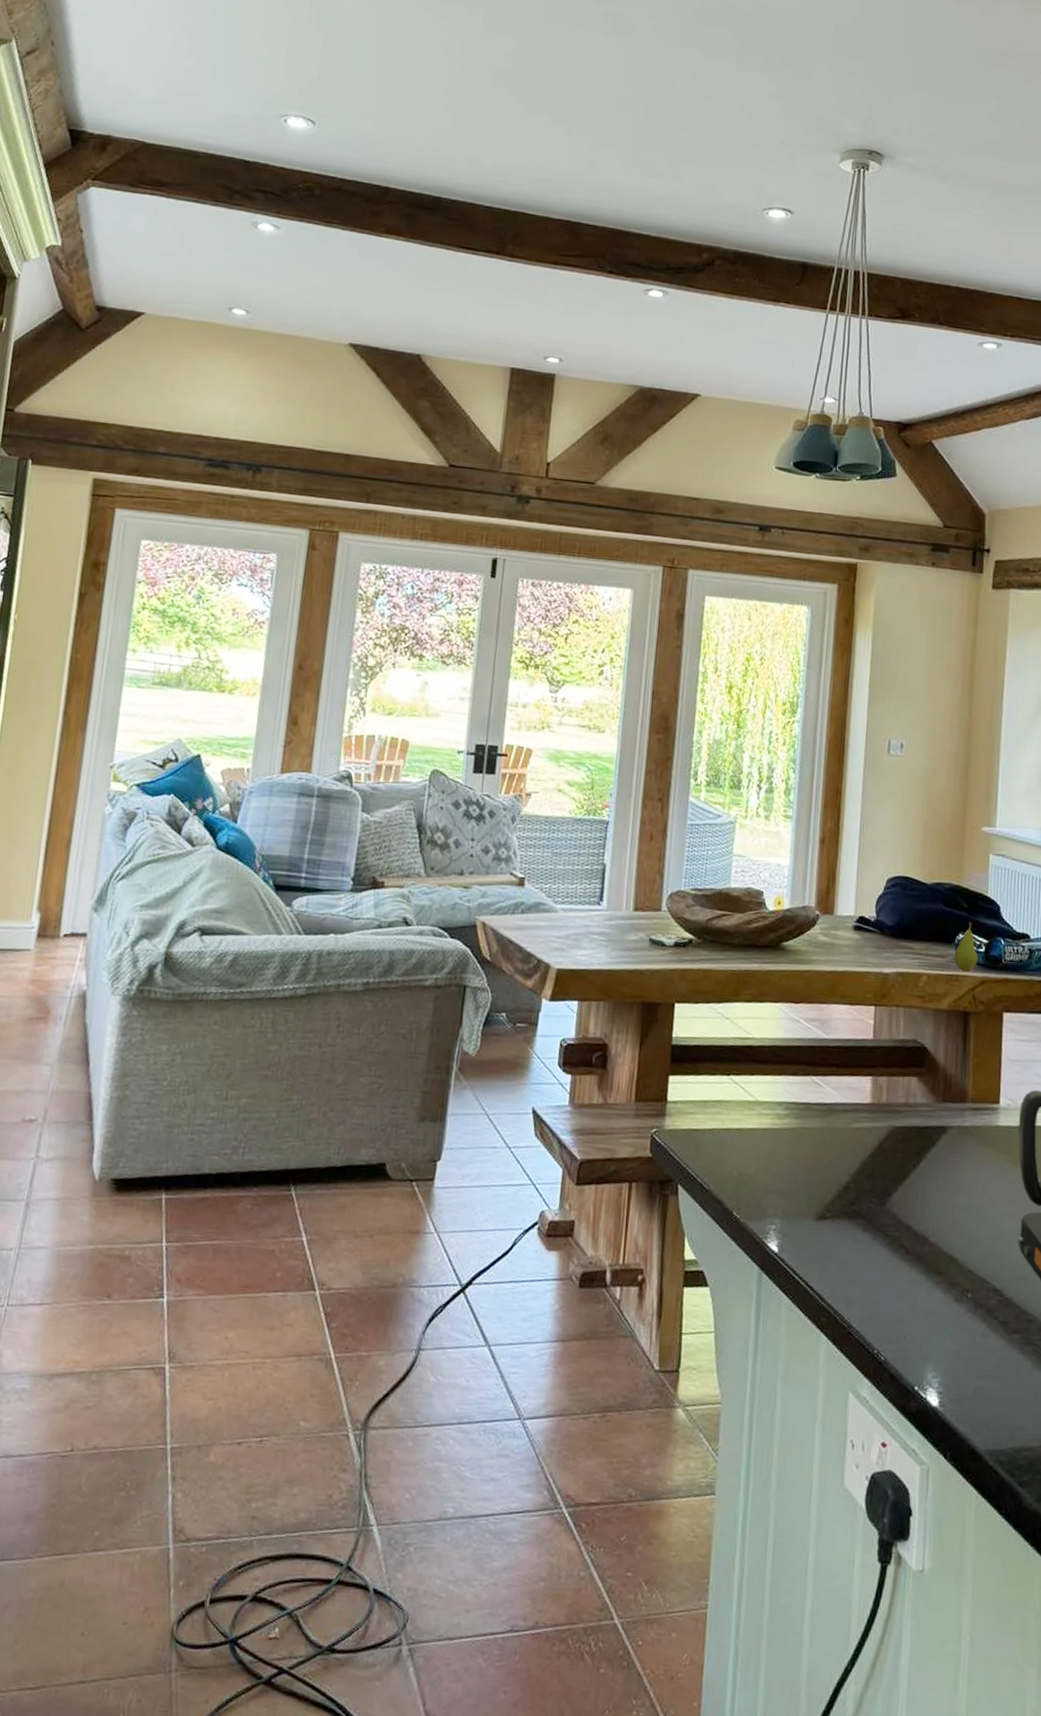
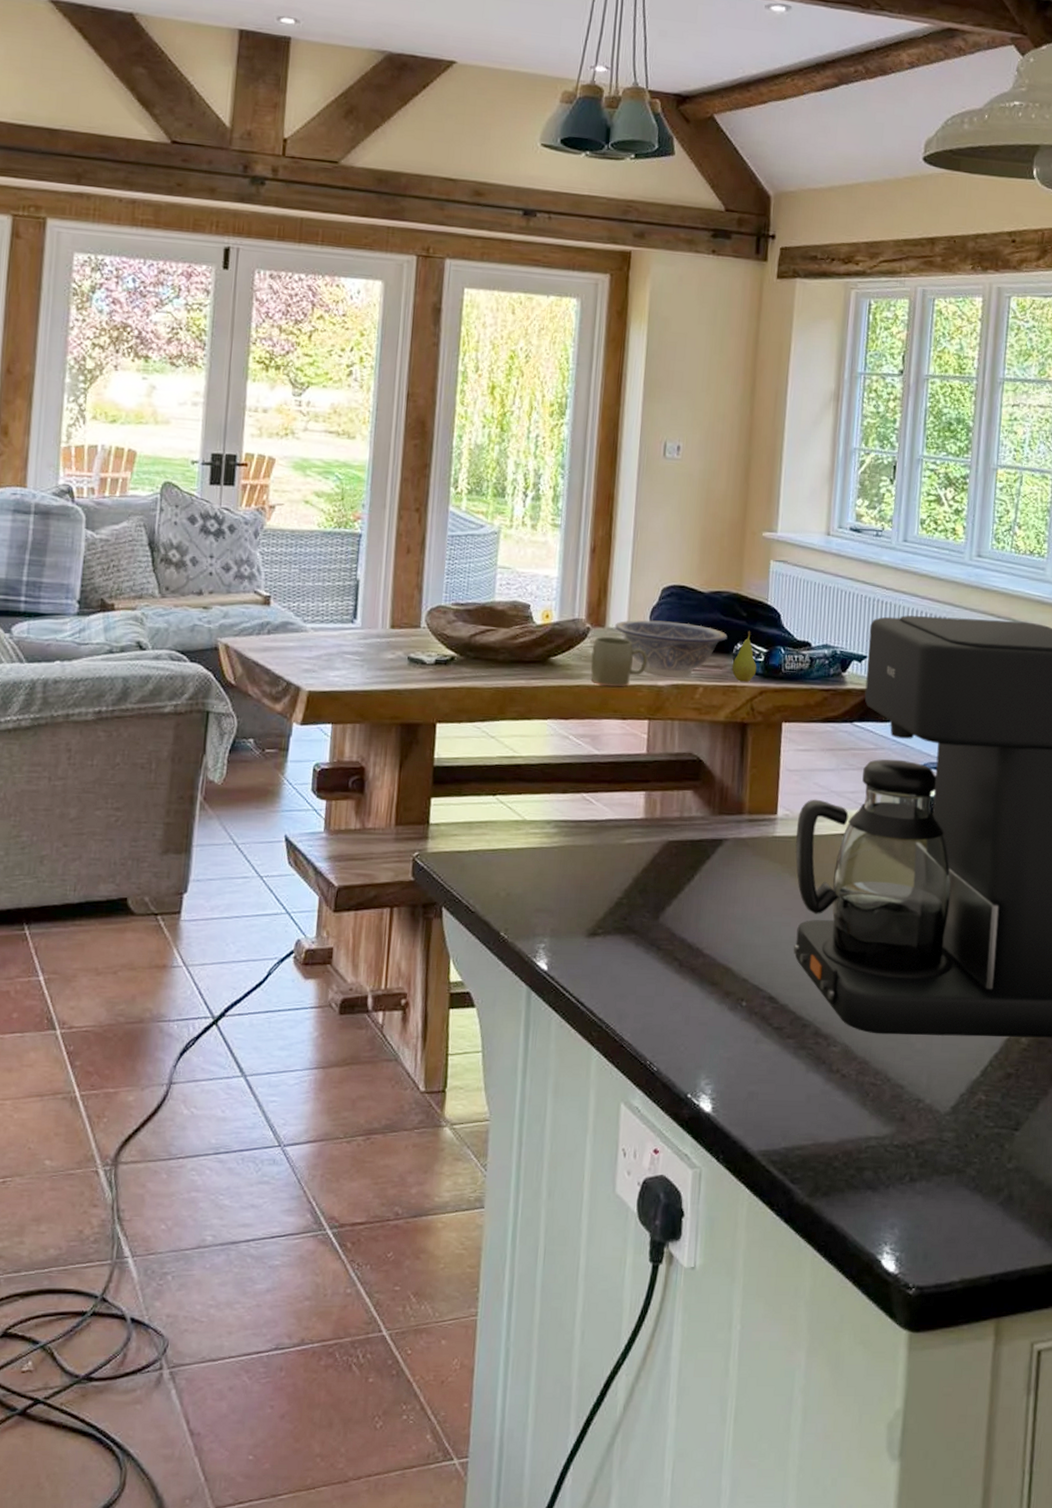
mug: none [820,924,874,973] -> present [590,636,648,687]
decorative bowl: none [842,908,950,966] -> present [614,620,728,678]

